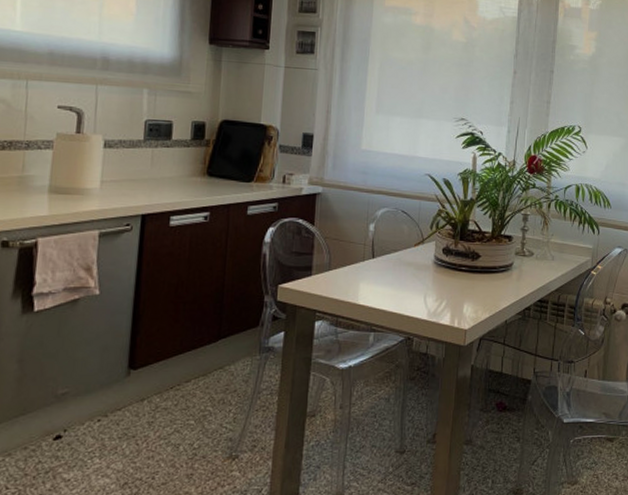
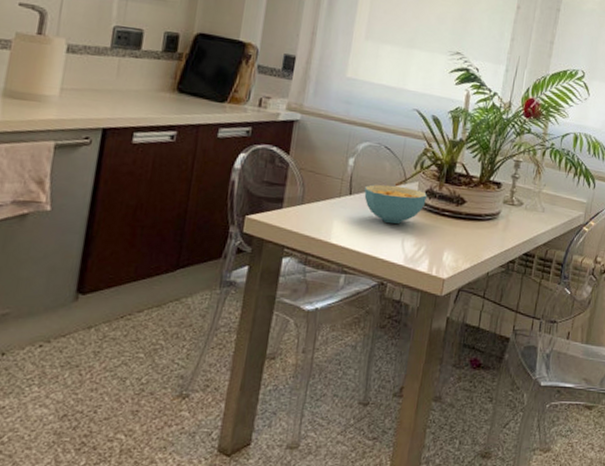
cereal bowl: none [386,246,444,281] -> present [364,184,427,224]

